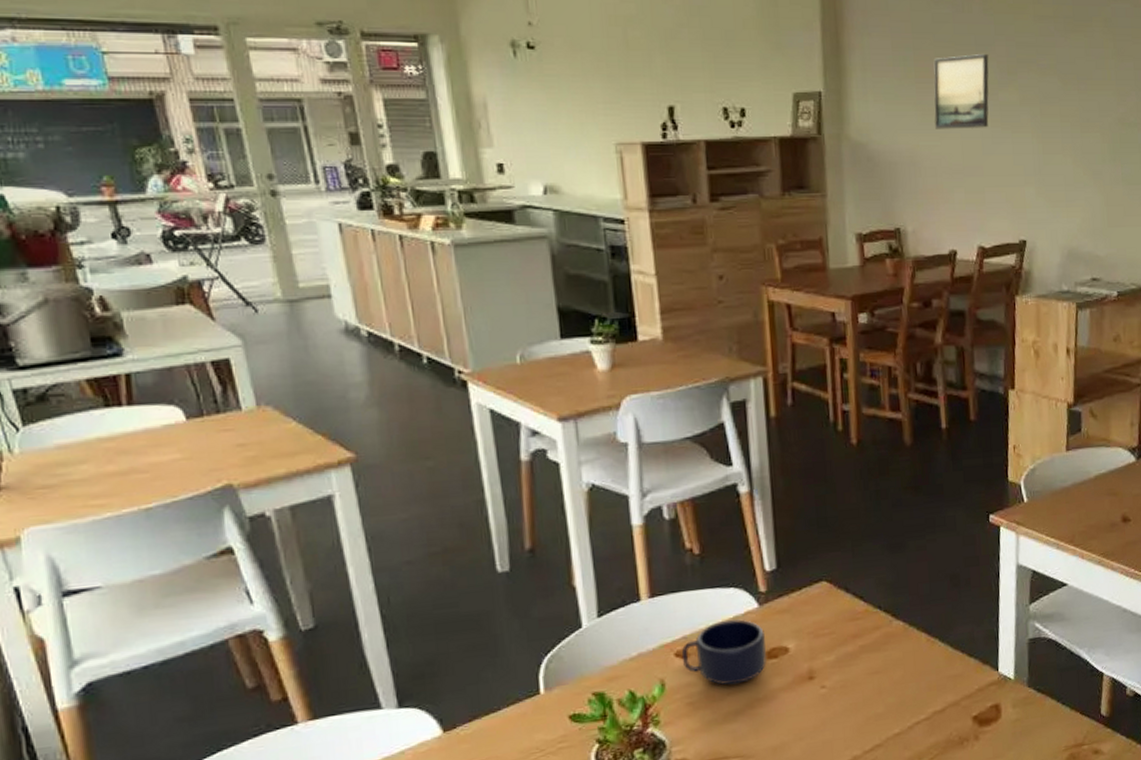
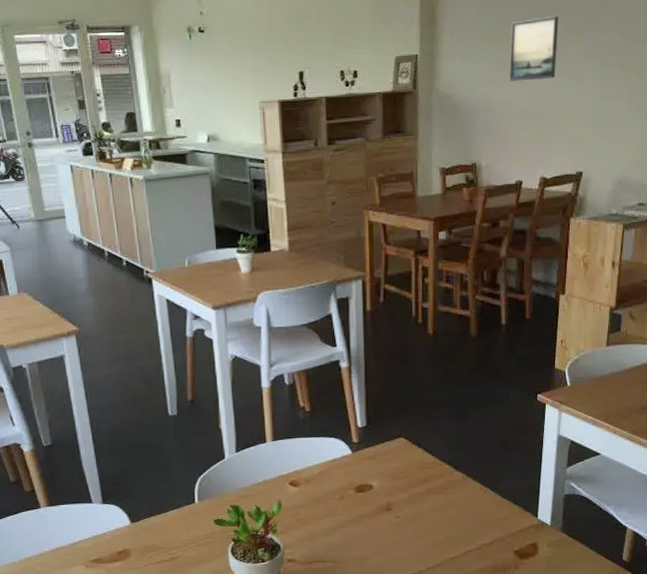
mug: present [681,619,767,685] -> none [294,461,357,509]

